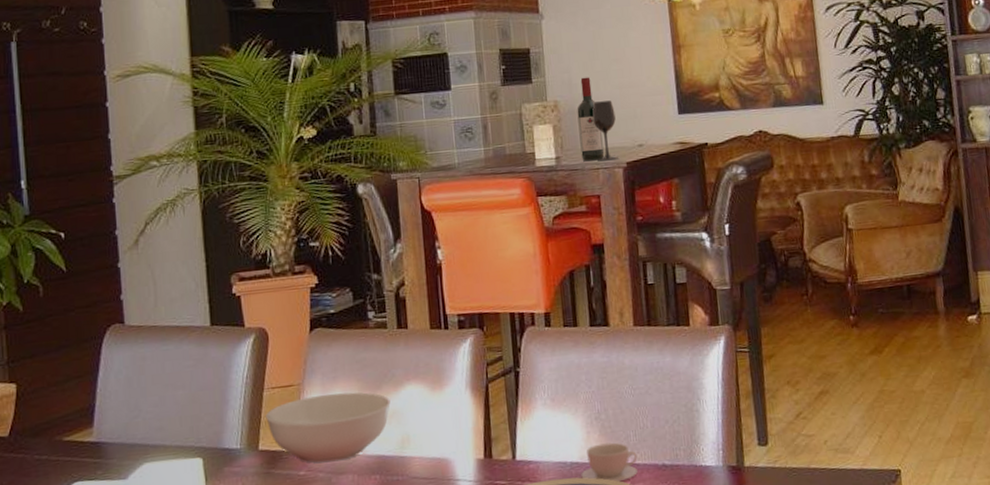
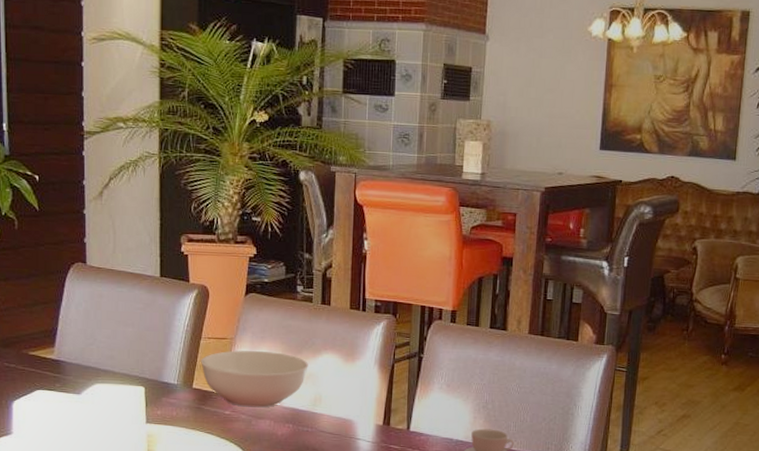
wine bottle: present [577,77,605,162] -> none [505,102,528,182]
wine glass: present [591,100,618,161] -> none [519,127,542,184]

